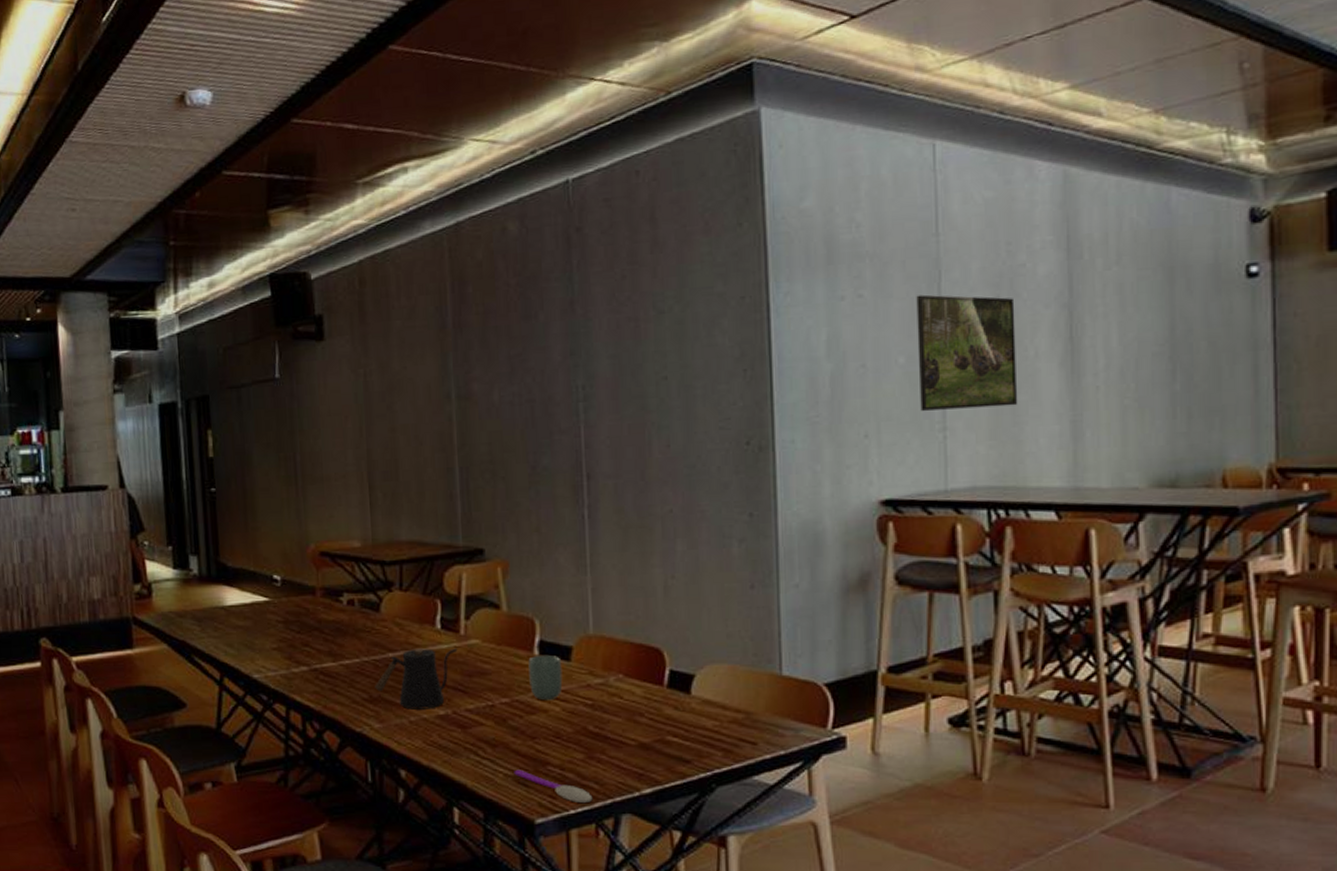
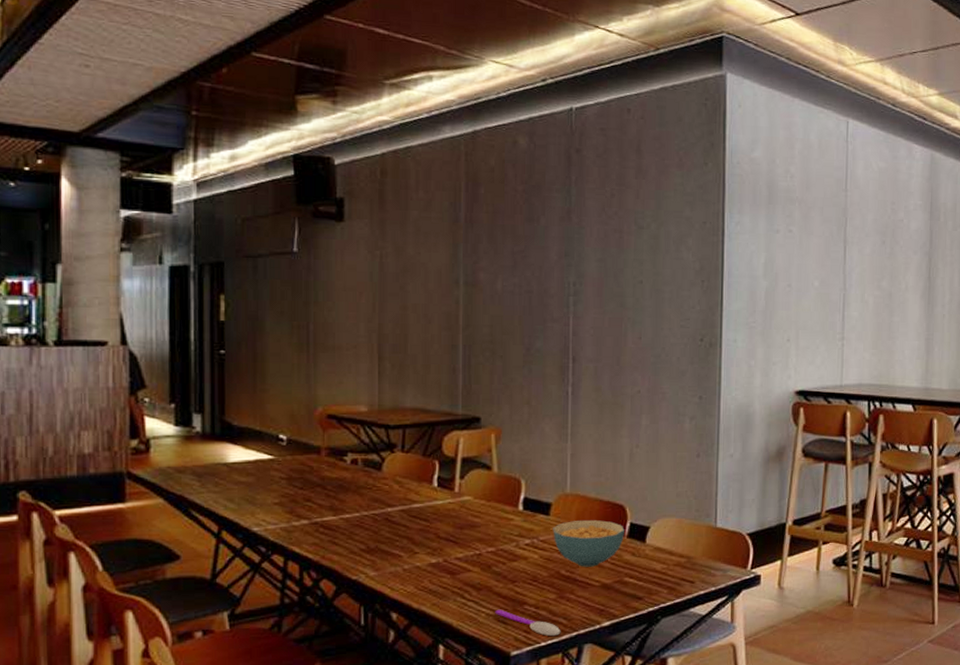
kettle: present [375,648,458,710] -> none [372,504,452,559]
cup: present [528,654,563,701] -> none [513,510,542,550]
cereal bowl: none [575,667,663,722] -> present [553,520,624,567]
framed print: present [916,294,1018,411] -> none [827,235,895,325]

